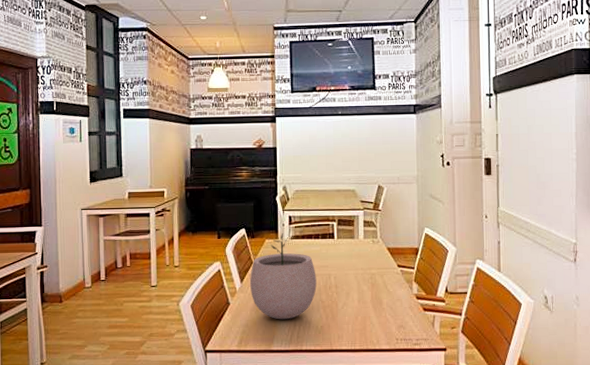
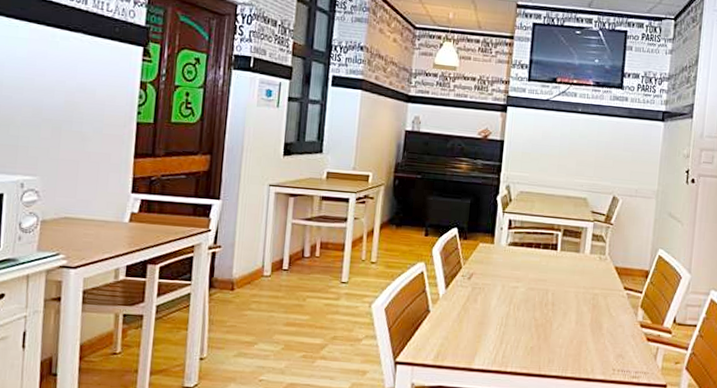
plant pot: present [250,233,317,320] -> none [455,238,532,336]

